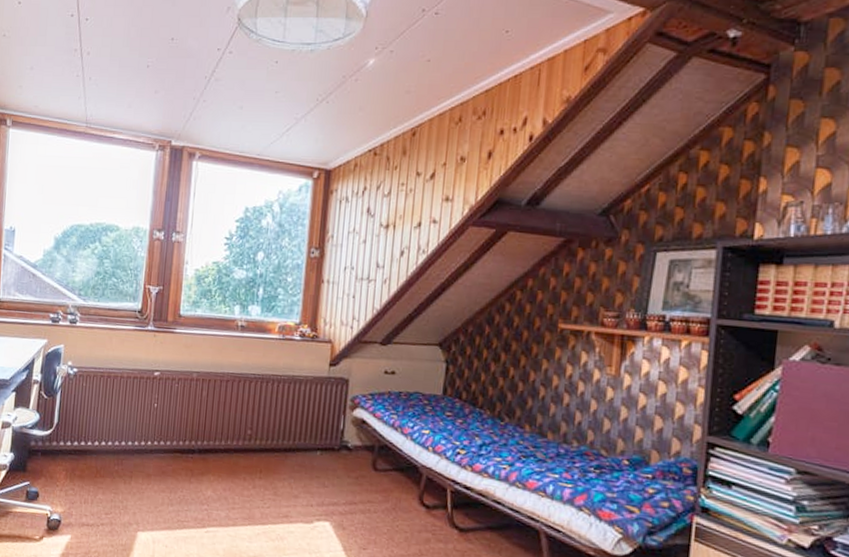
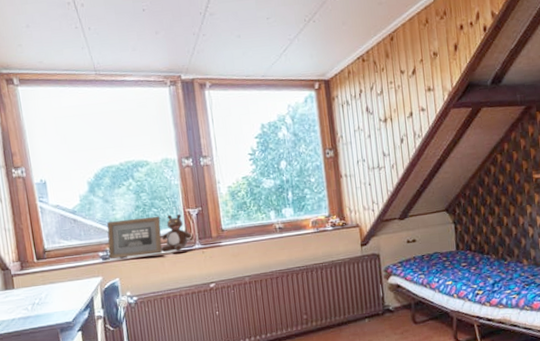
picture frame: none [58,282,118,329] -> present [106,216,163,260]
stuffed animal: none [113,287,147,329] -> present [161,214,192,253]

